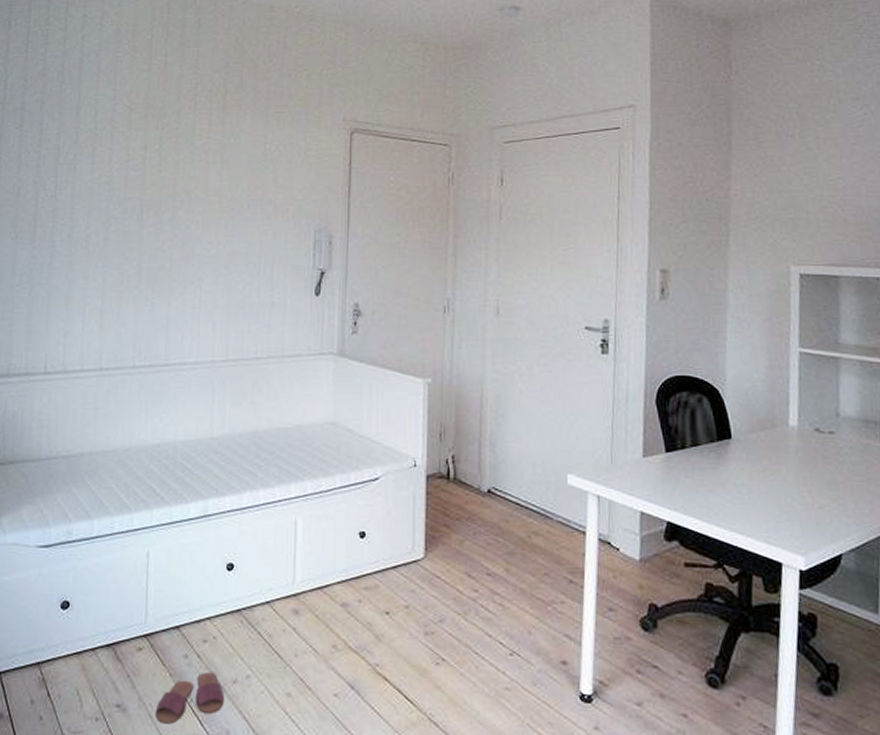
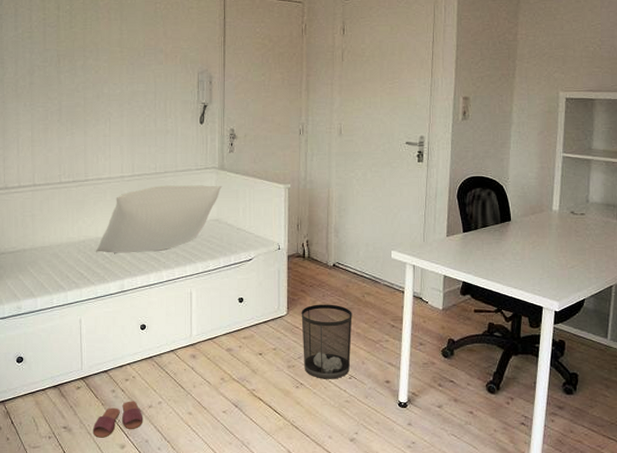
cushion: none [174,375,342,464] -> present [96,185,223,253]
waste bin: none [444,545,514,655] -> present [301,304,352,379]

